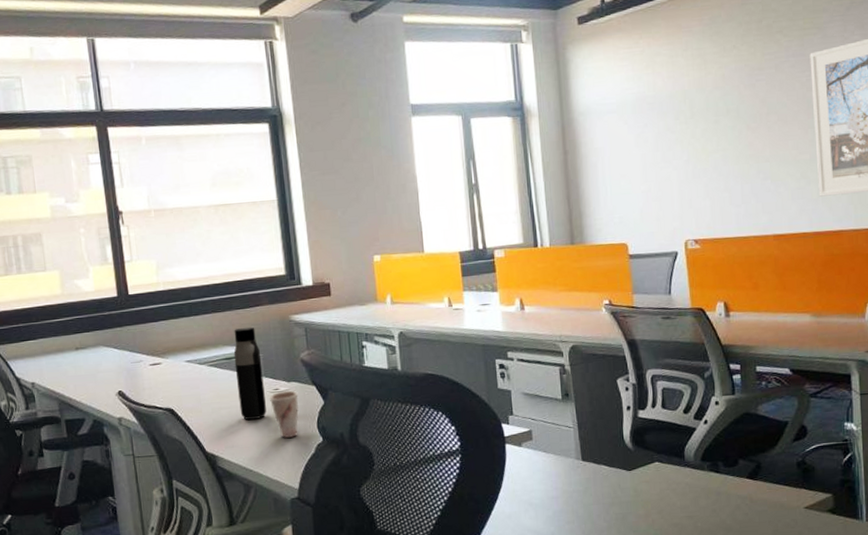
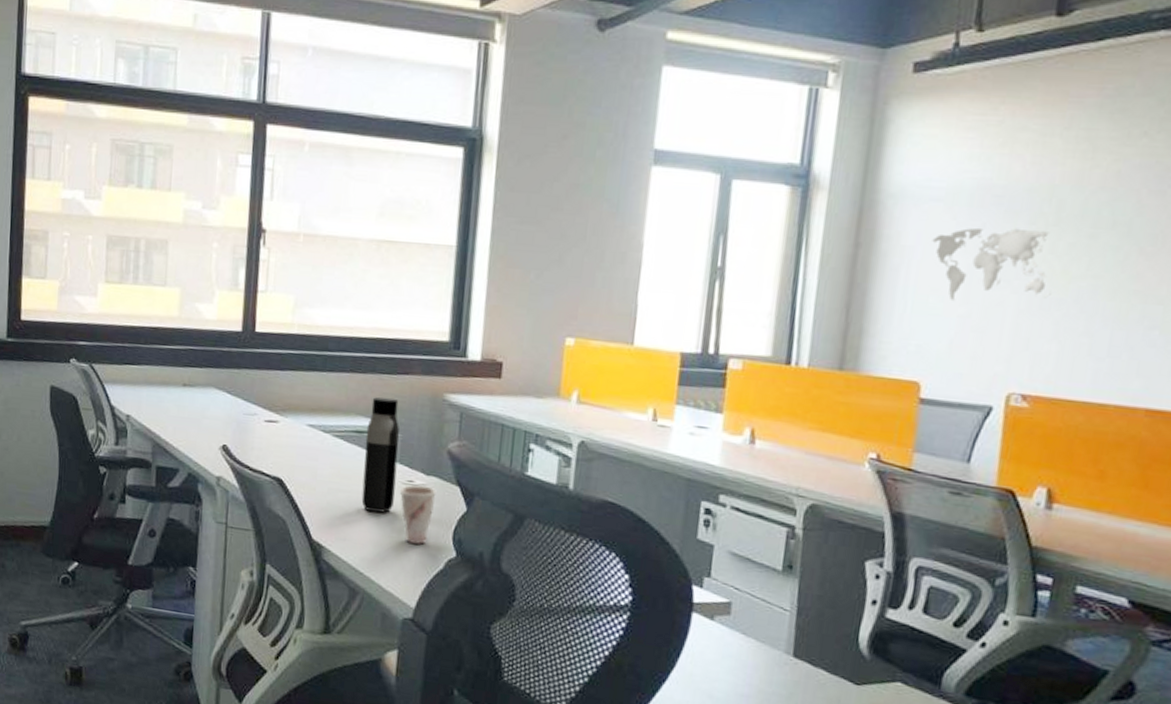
world map: none [615,123,698,182] -> present [932,227,1051,302]

